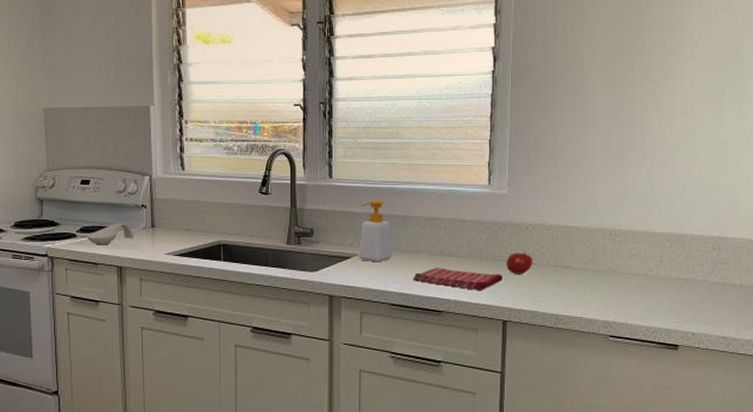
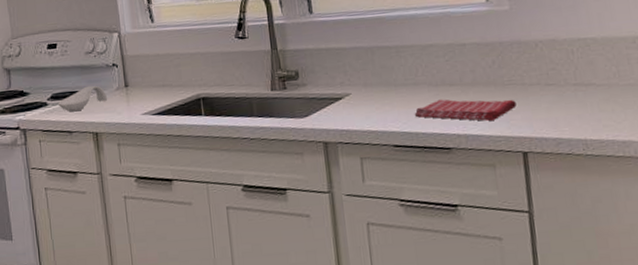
soap bottle: present [358,199,392,263] -> none [348,31,389,101]
fruit: present [506,251,533,274] -> none [517,71,549,99]

